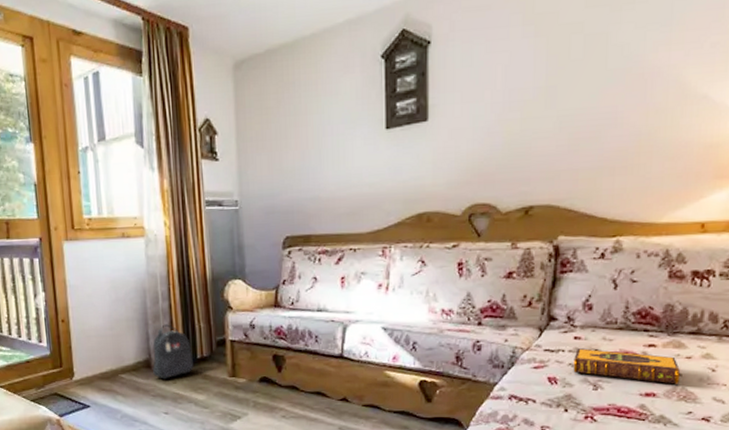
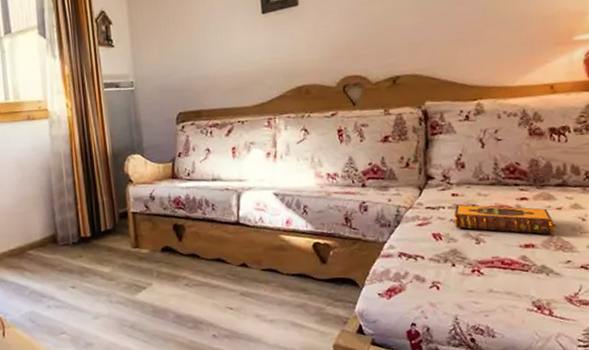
backpack: present [153,324,193,379] -> none [59,199,98,254]

